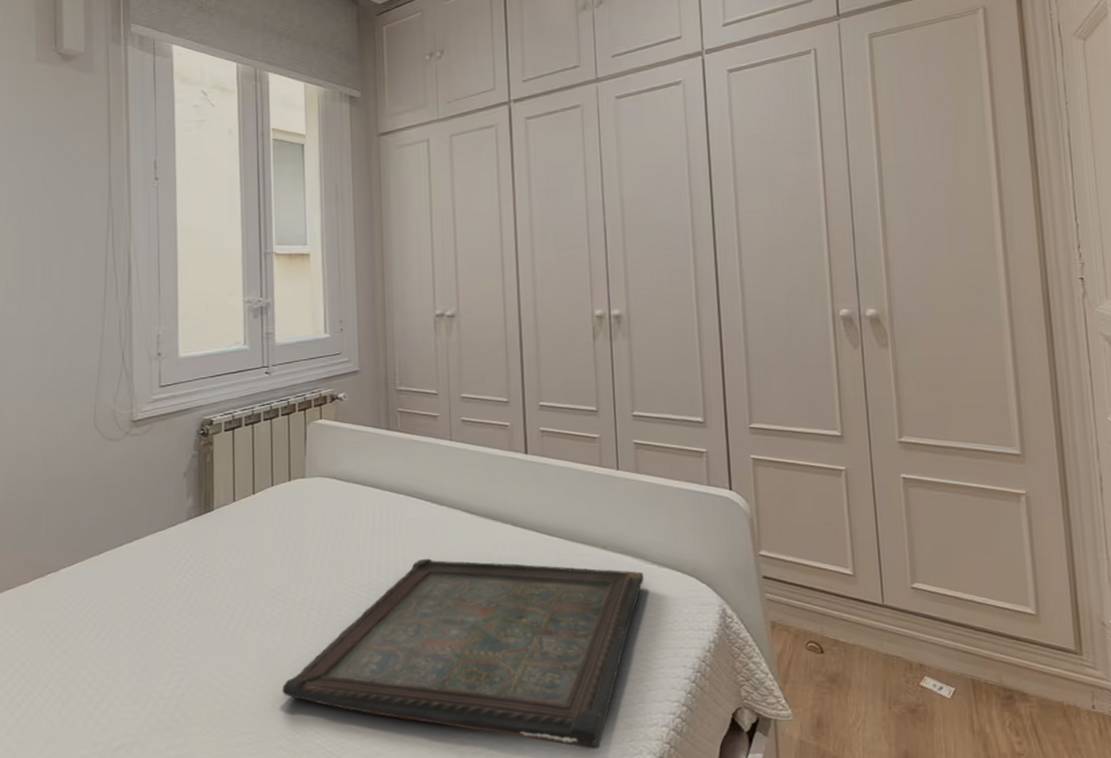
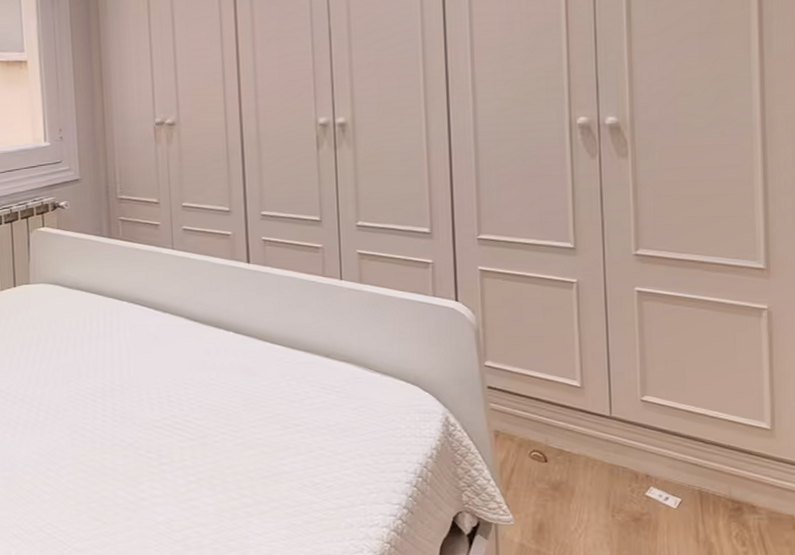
serving tray: present [282,558,644,749] -> none [14,363,367,546]

